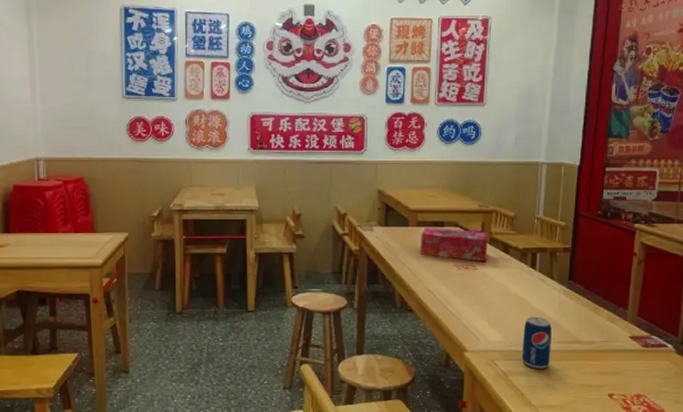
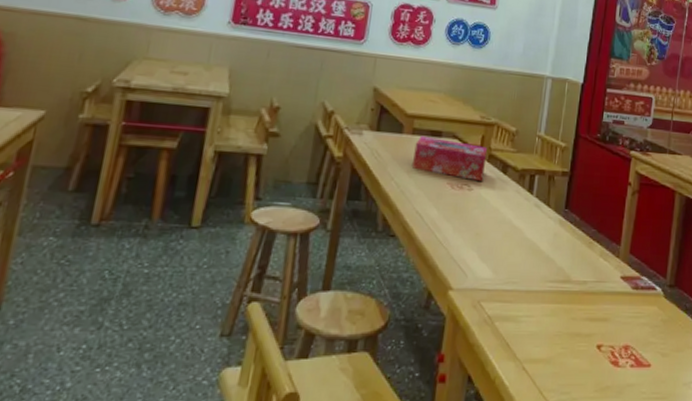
beverage can: present [521,316,552,369] -> none [510,249,545,313]

